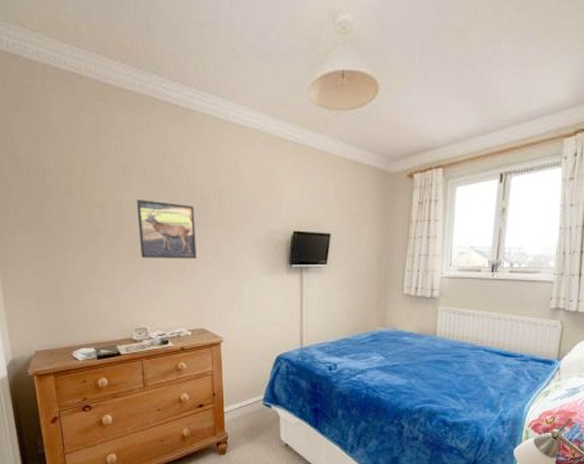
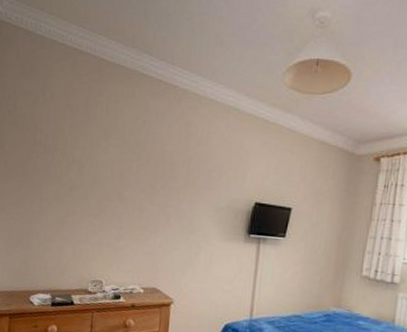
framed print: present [136,199,197,259] -> none [108,160,164,220]

